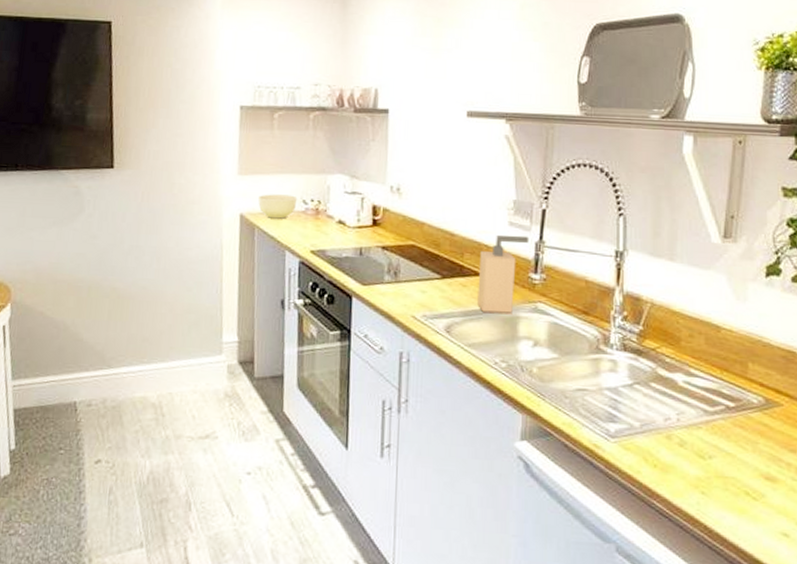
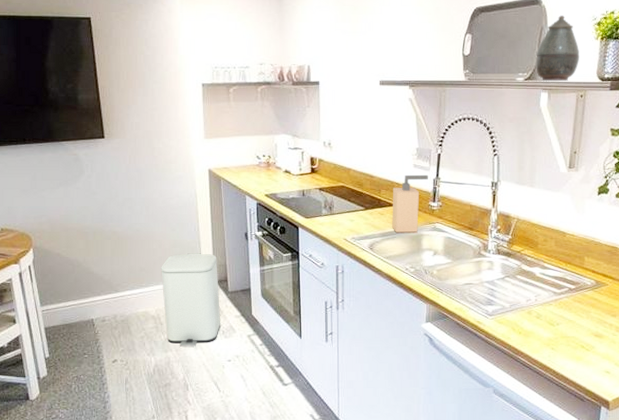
pedal bin: none [168,322,243,450] -> present [161,253,220,347]
bowl: present [258,194,298,219] -> none [222,152,252,171]
decorative jar: none [676,37,737,122] -> present [536,15,580,82]

